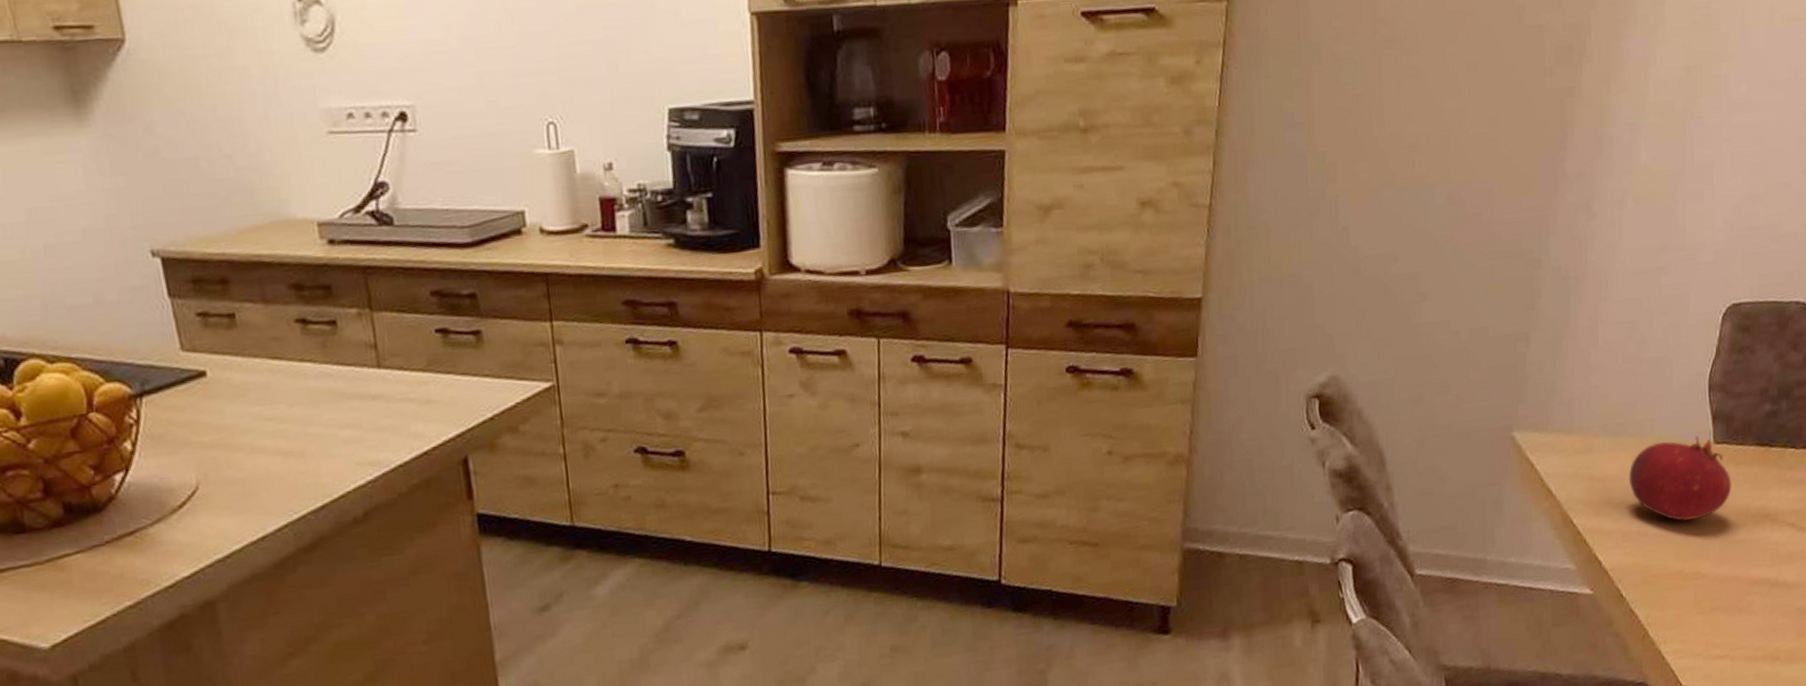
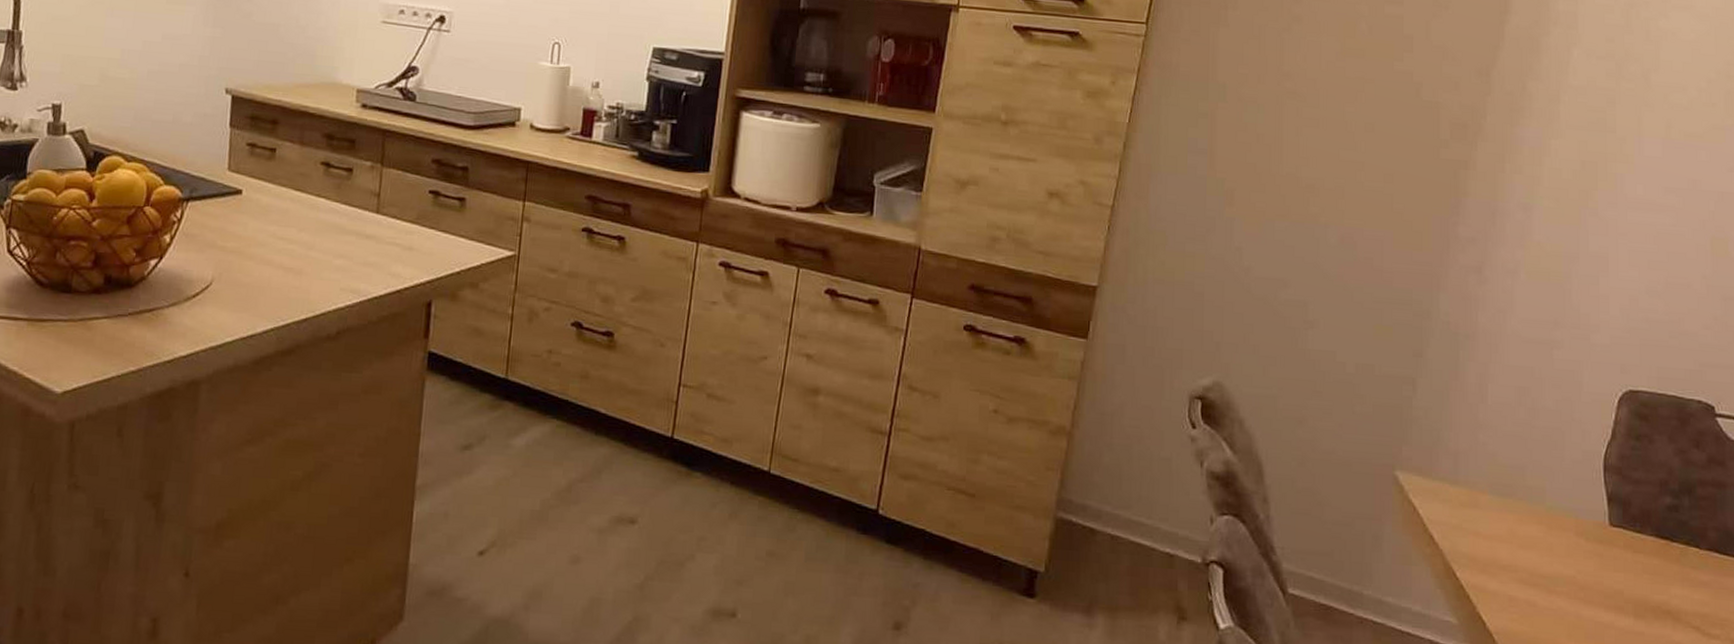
fruit: present [1629,435,1732,521] -> none [1517,512,1629,600]

